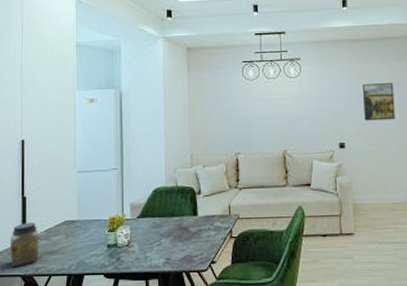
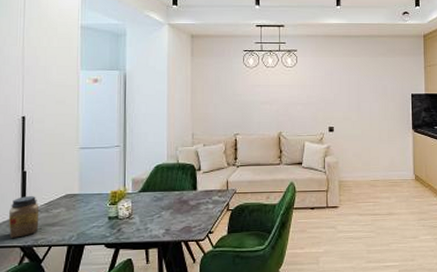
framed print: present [363,83,396,121] -> none [352,76,379,108]

